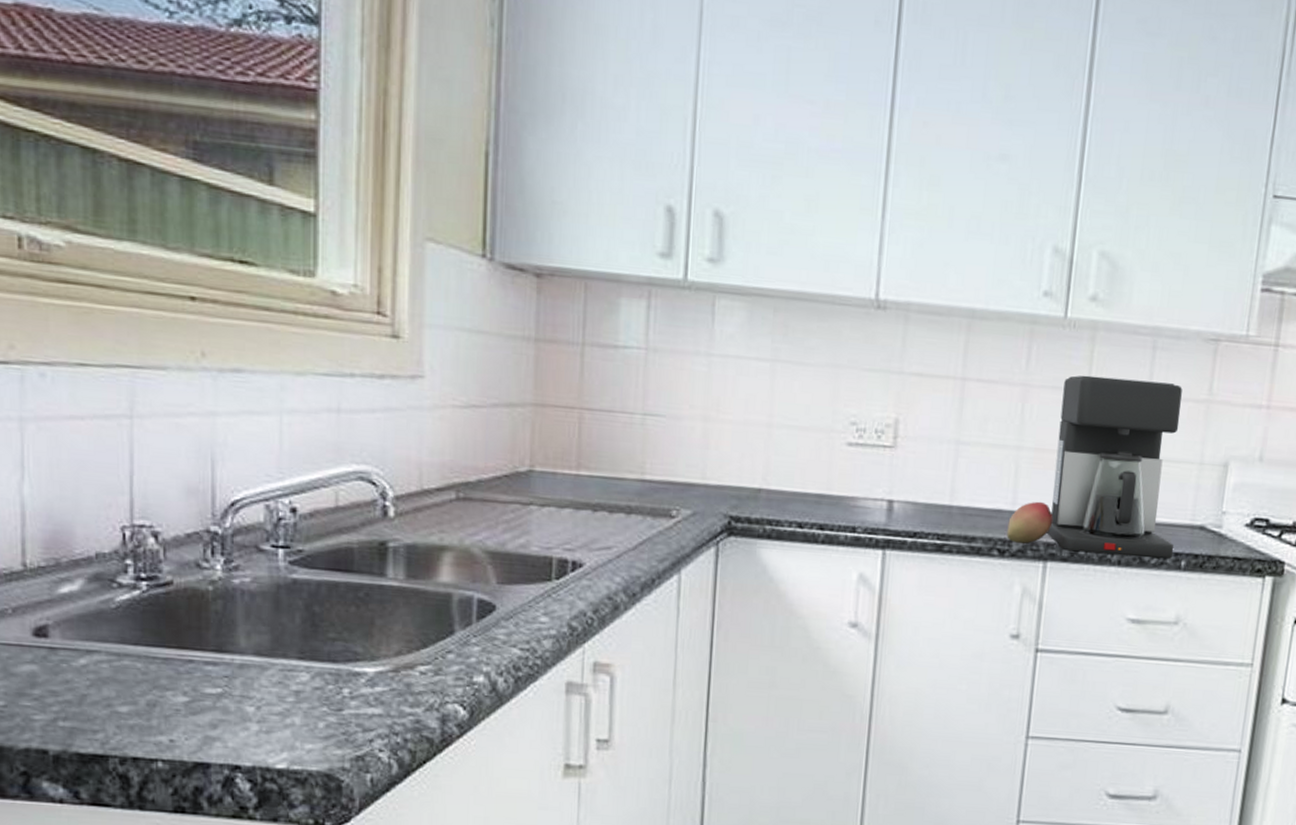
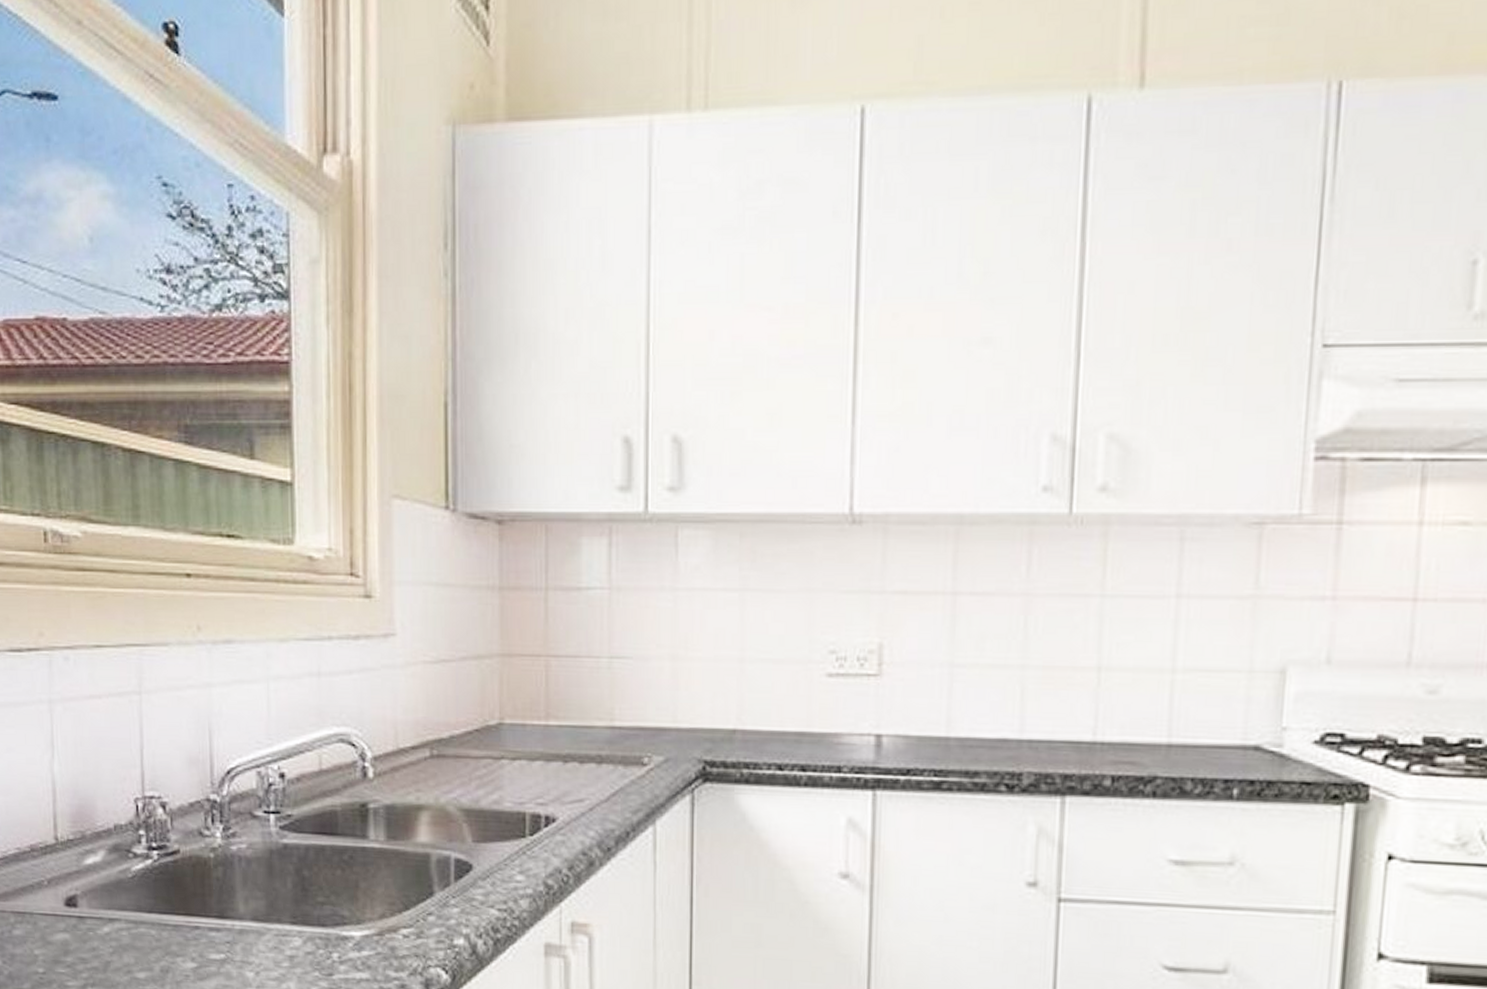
fruit: present [1006,501,1053,544] -> none [1015,727,1070,778]
coffee maker: present [1047,375,1183,560] -> none [1063,578,1223,788]

